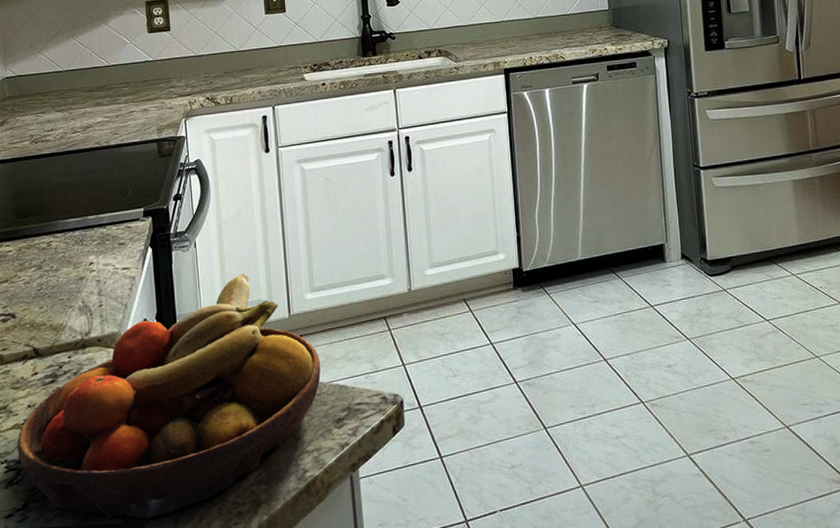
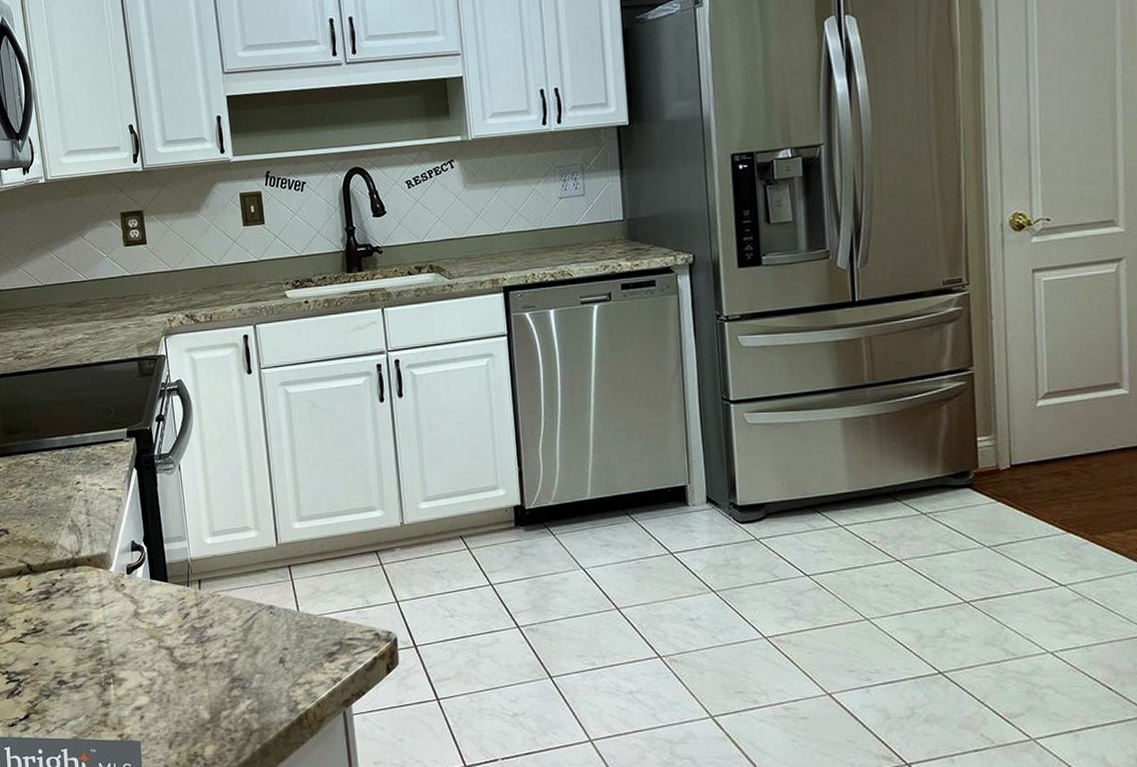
fruit bowl: present [16,274,321,519] -> none [16,499,311,738]

